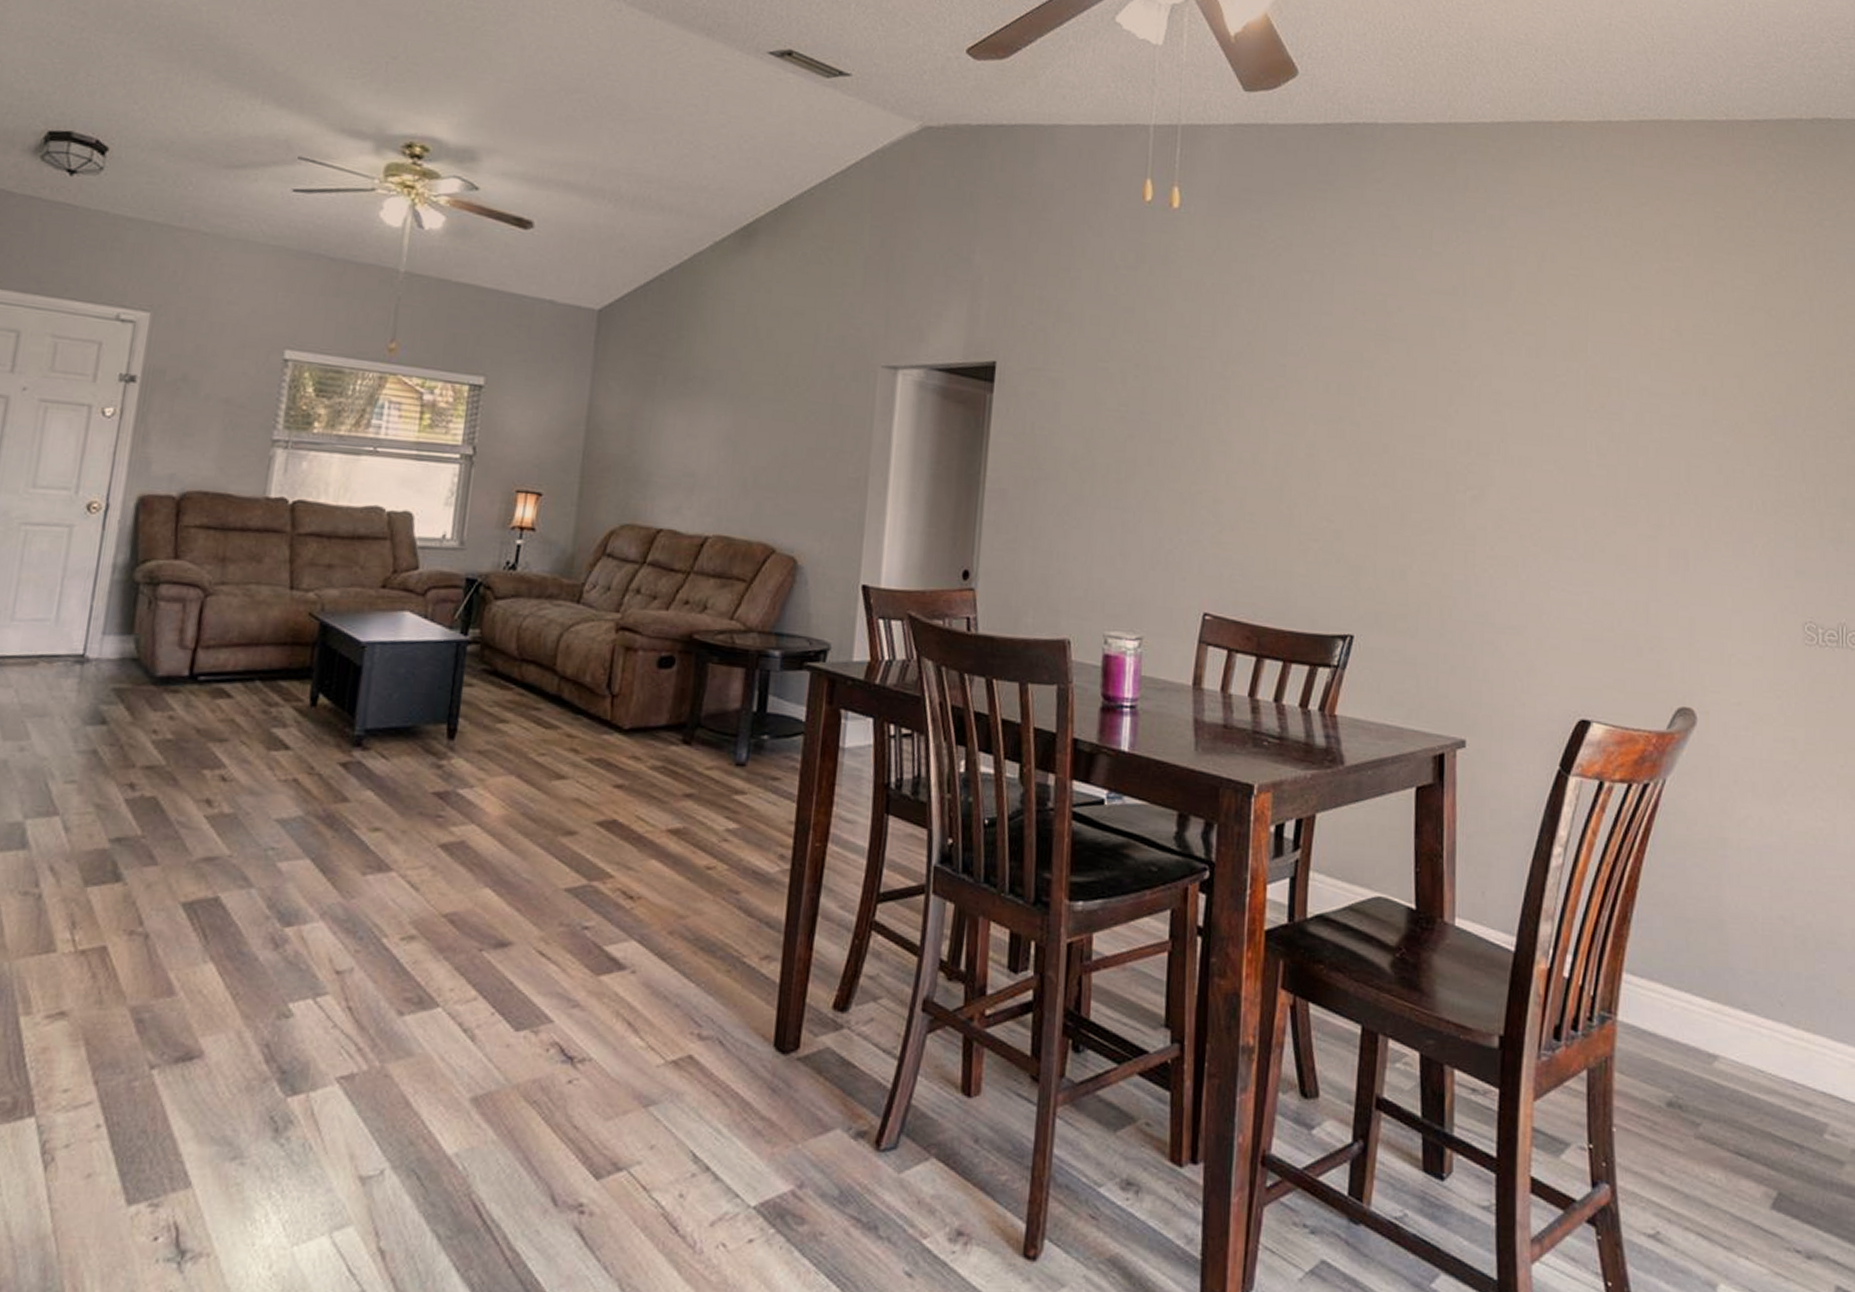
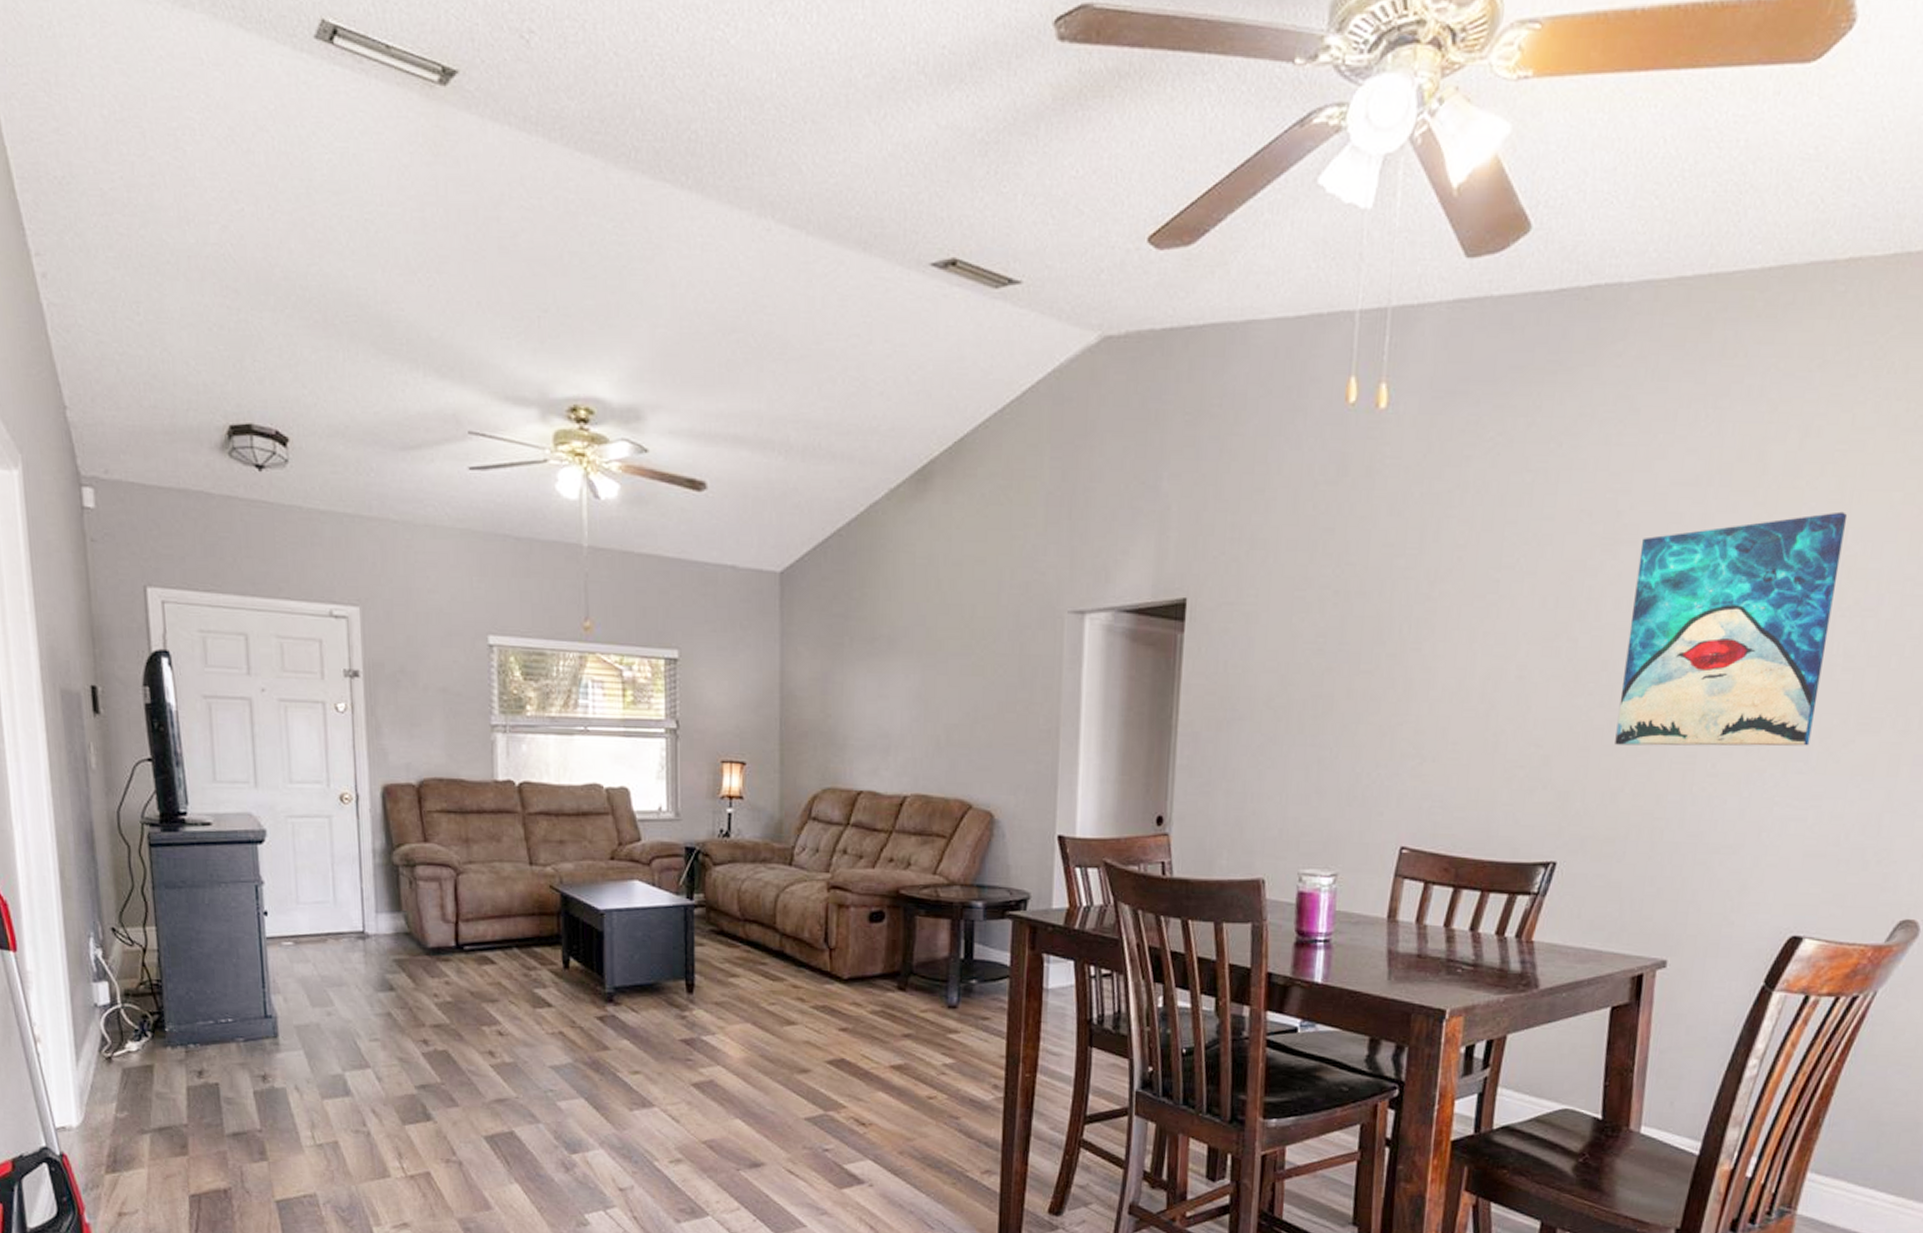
wall art: none [1400,326,1586,535] -> present [1615,511,1848,746]

